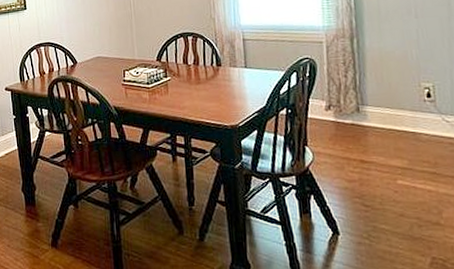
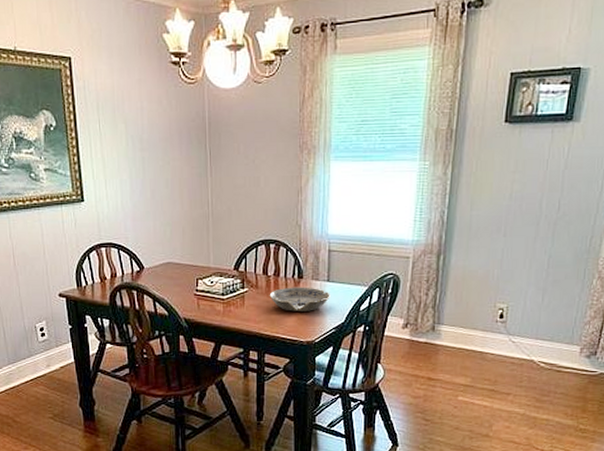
bowl: none [190,73,249,97] -> present [269,287,330,312]

